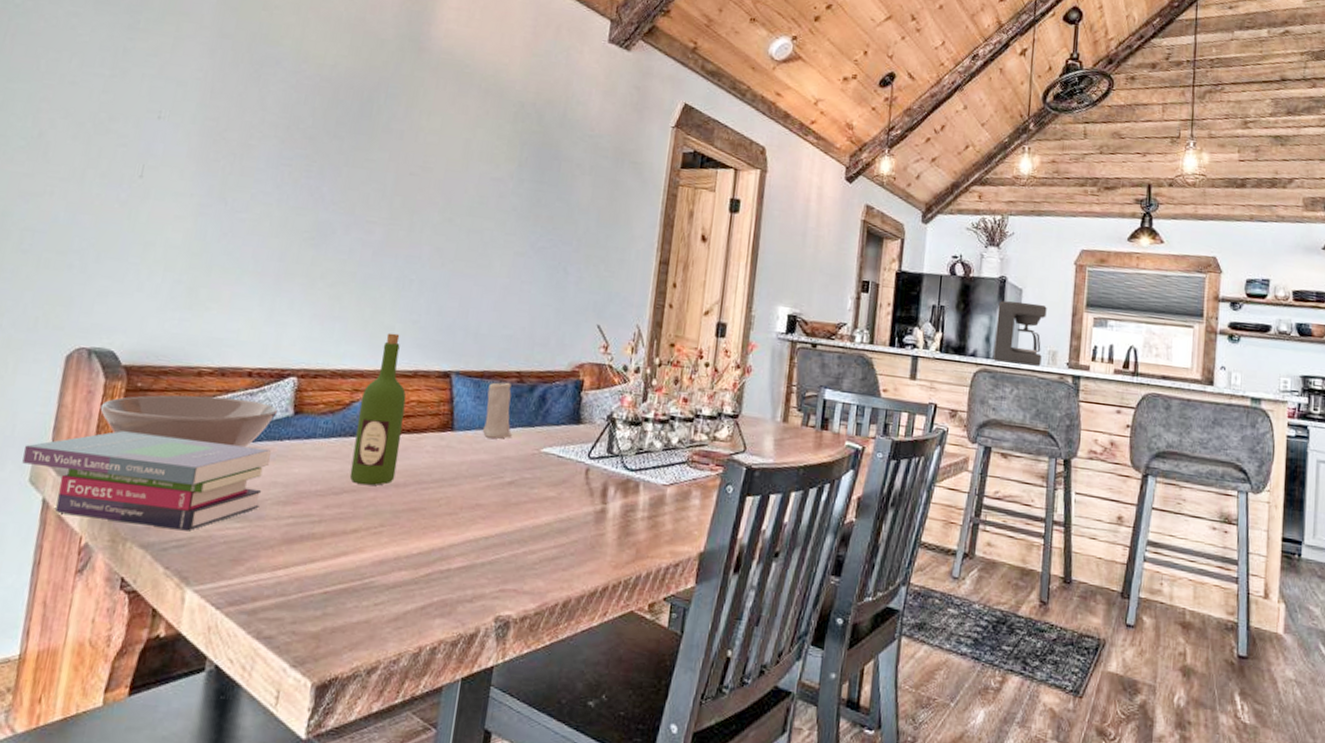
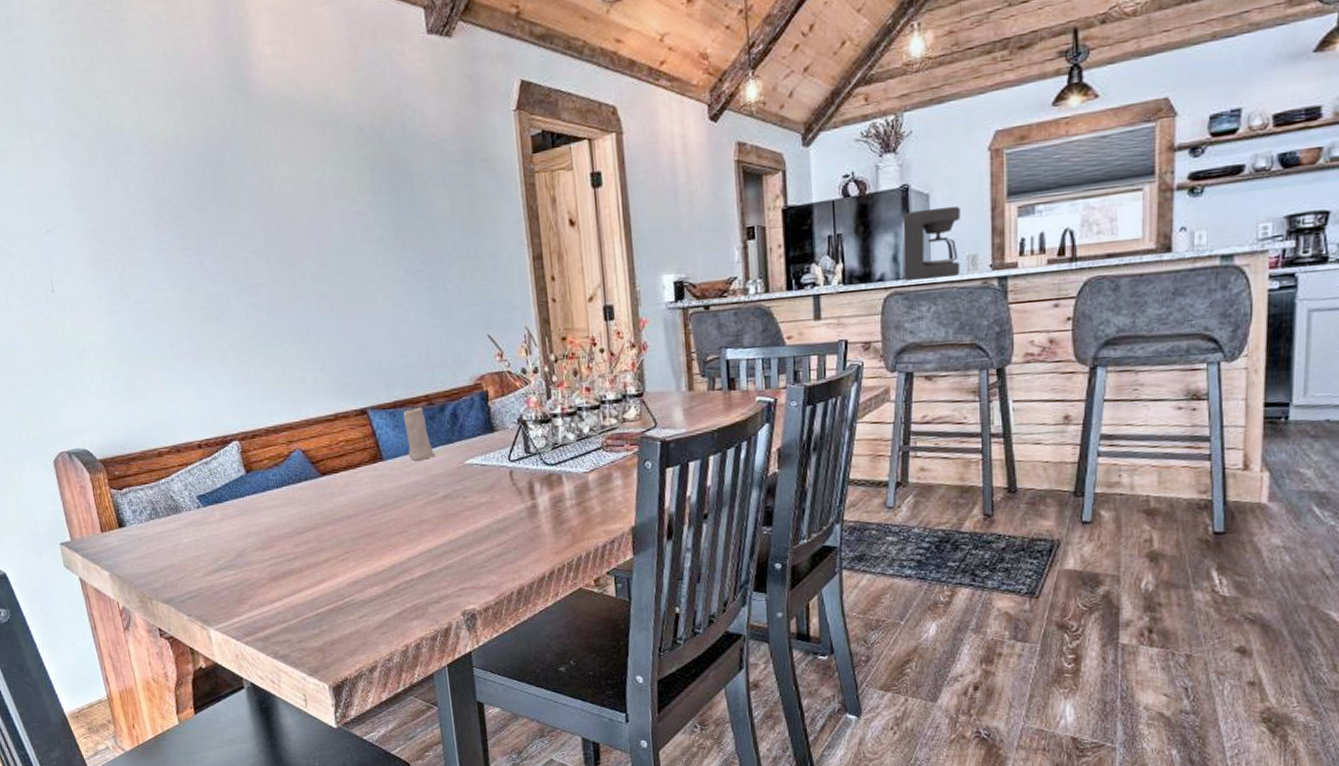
books: present [22,431,271,531] -> none [51,506,243,587]
bowl: present [100,395,278,448] -> none [94,468,233,517]
wine bottle: present [349,333,406,485] -> none [296,383,345,521]

